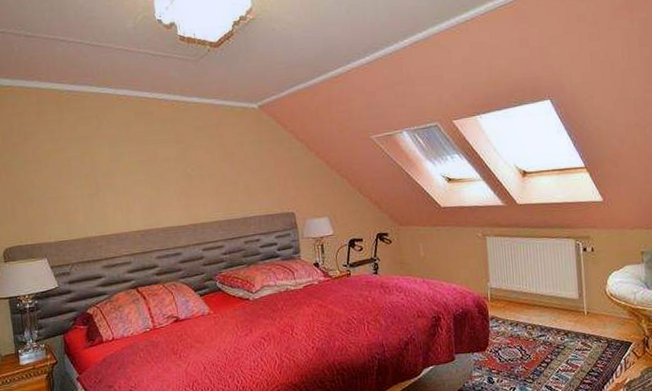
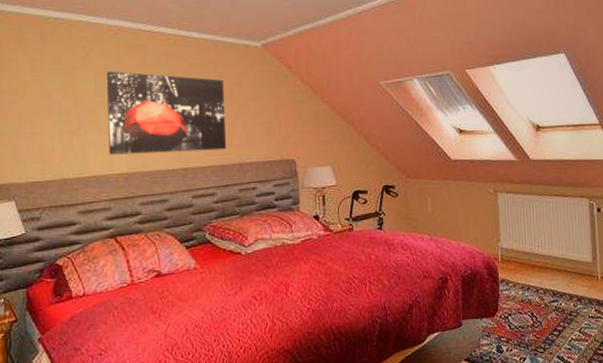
wall art: none [118,137,232,215] -> present [106,71,227,155]

